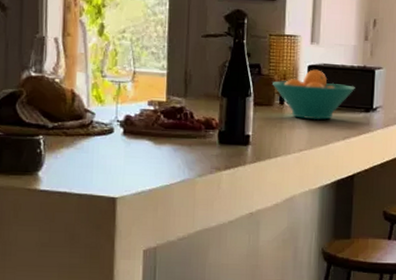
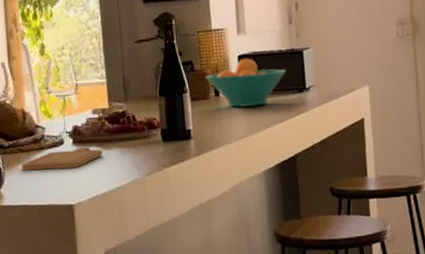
chopping board: none [64,138,155,160] -> present [21,146,103,171]

